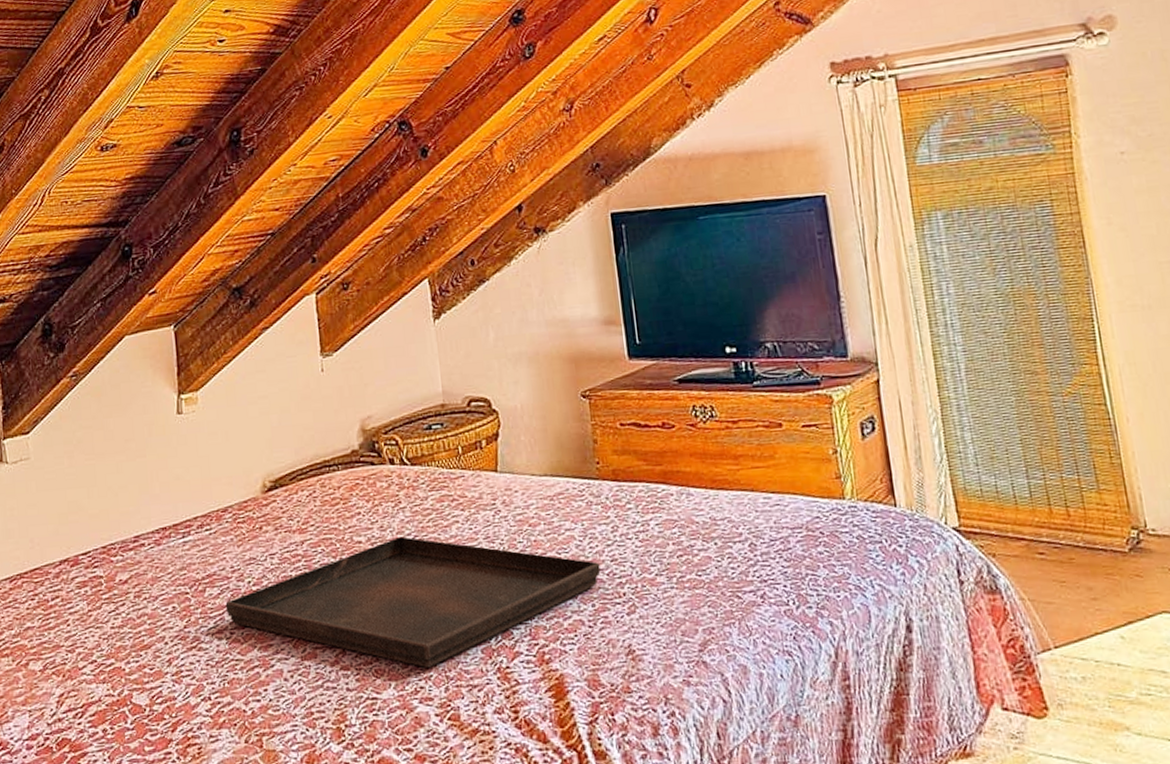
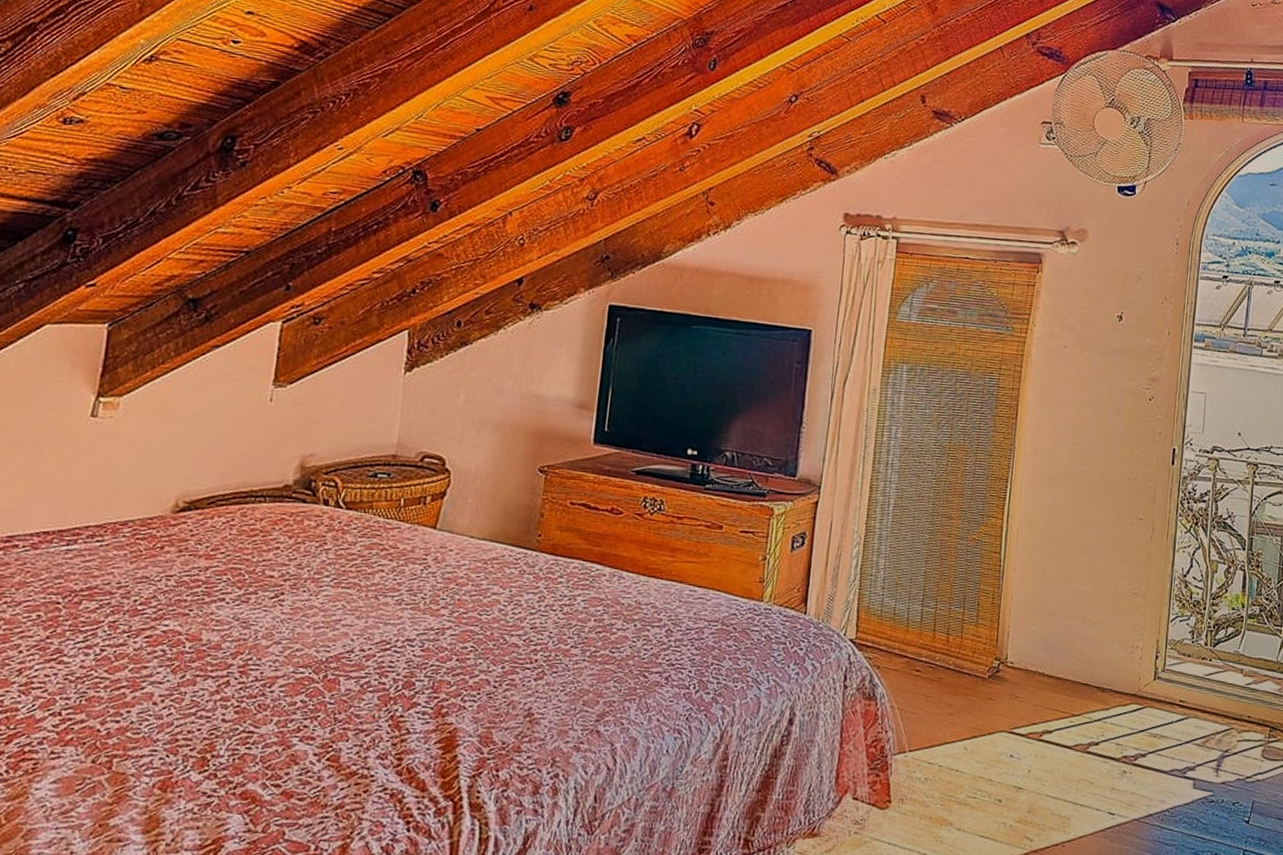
serving tray: present [225,536,601,669] -> none [100,577,519,709]

